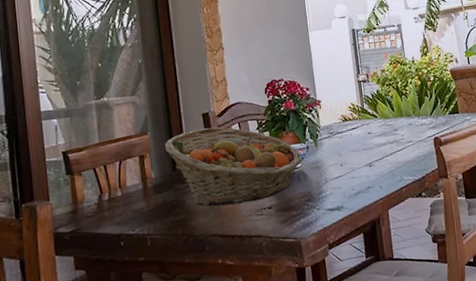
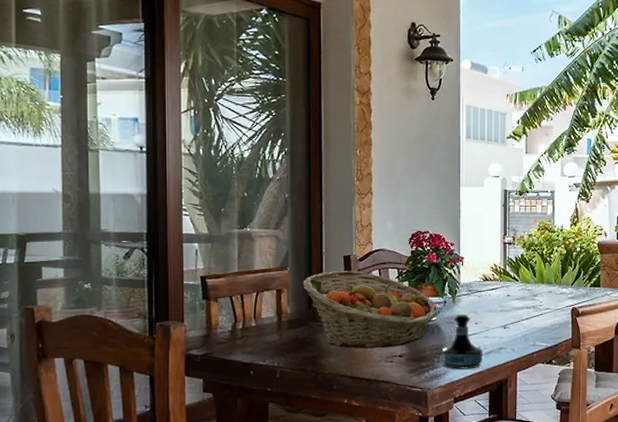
tequila bottle: none [309,157,352,215] -> present [440,314,483,369]

